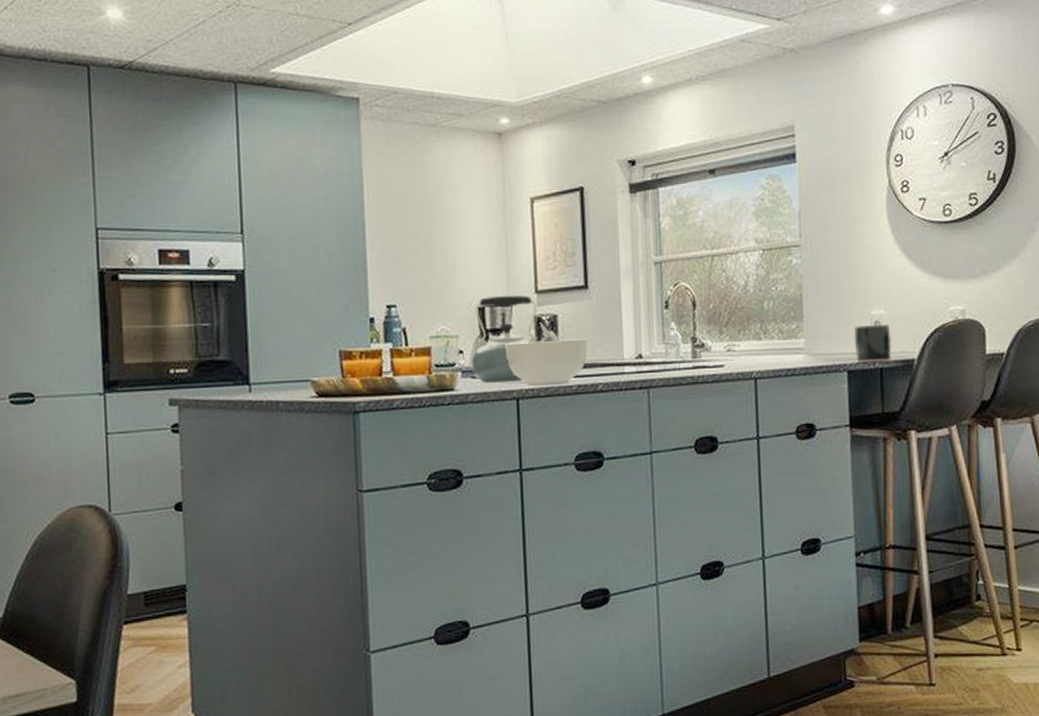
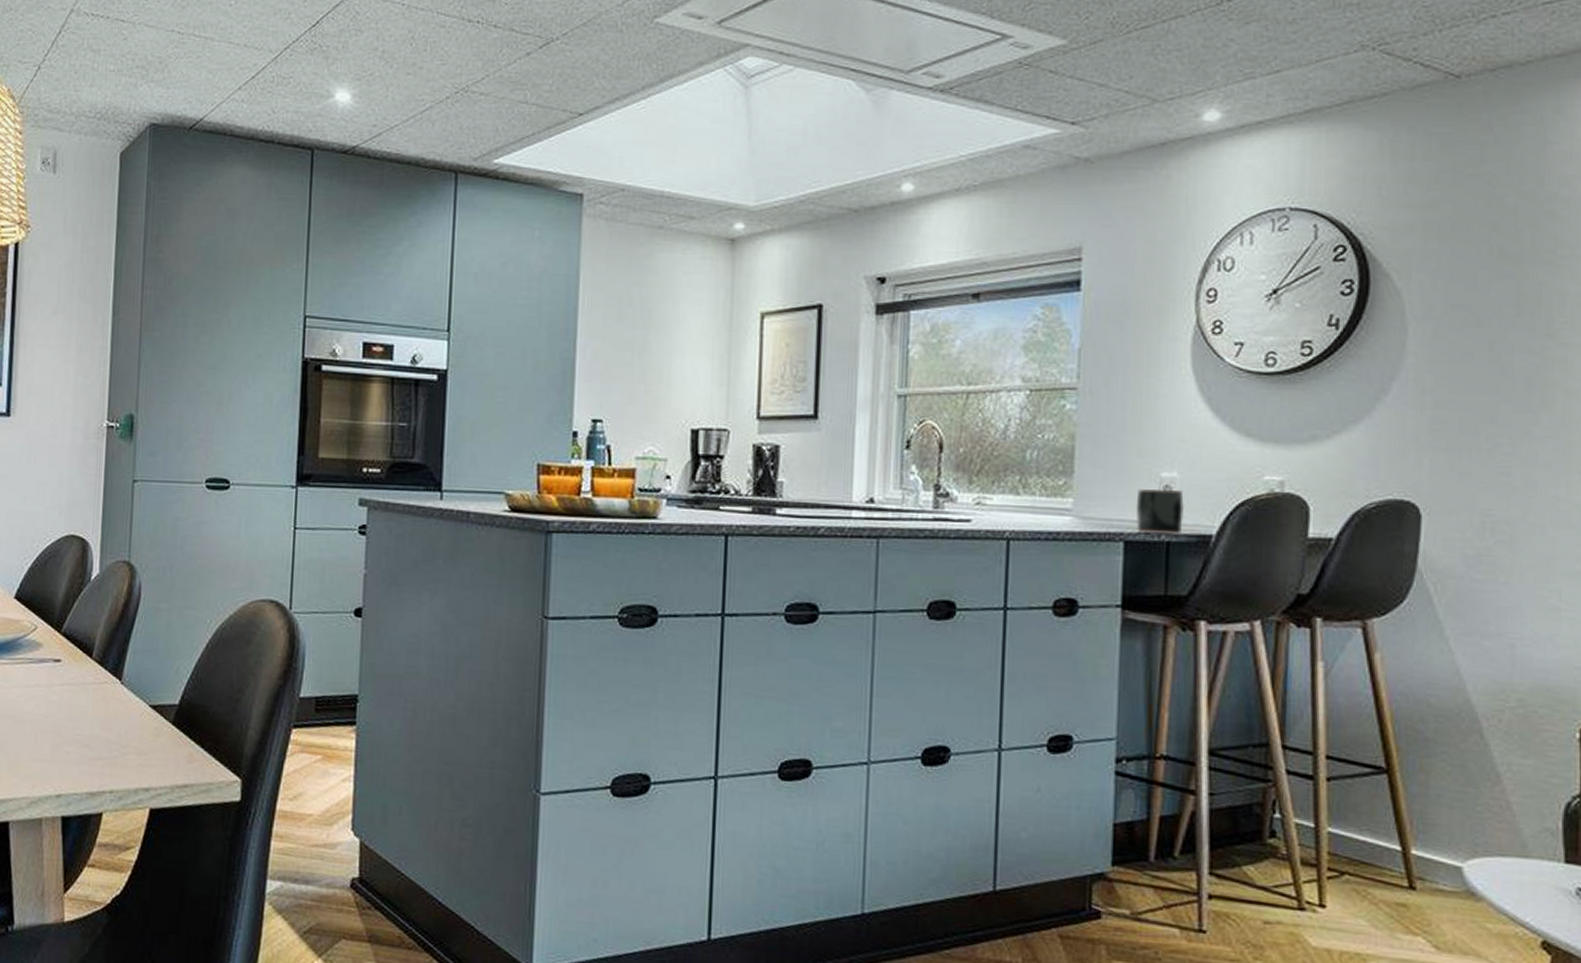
kettle: present [471,295,559,383] -> none [678,418,780,516]
bowl: present [504,339,588,386] -> none [716,471,812,524]

